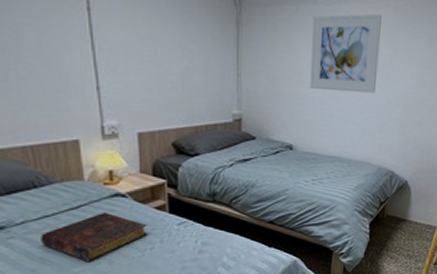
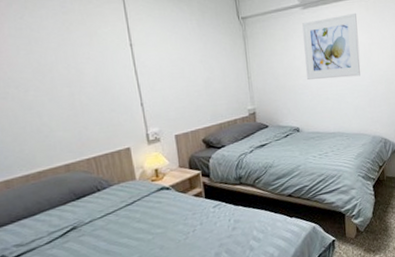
book: present [41,213,148,263] -> none [105,204,190,249]

